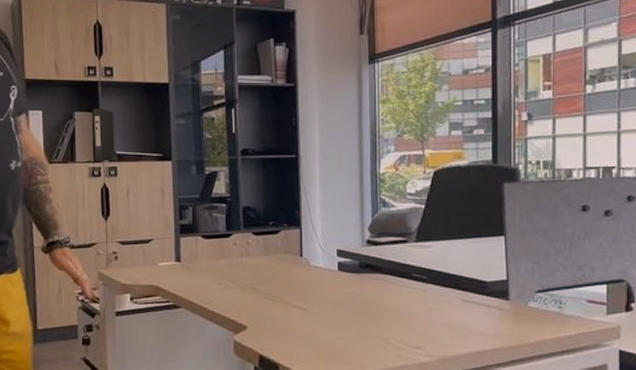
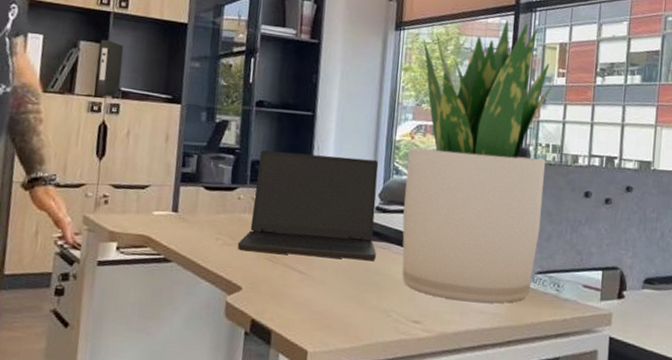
laptop: none [238,195,372,293] -> present [237,150,379,261]
planter: none [393,38,540,326] -> present [402,20,554,304]

